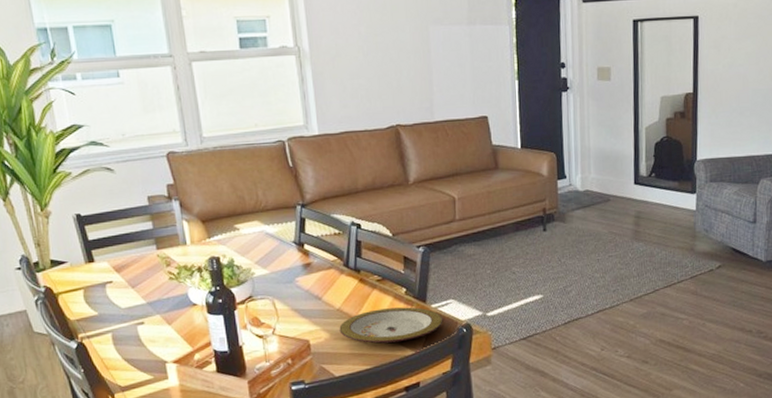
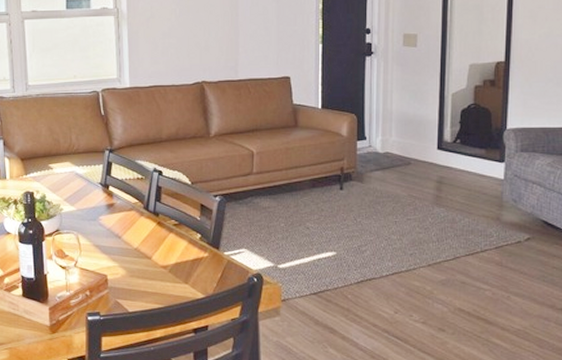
plate: present [339,307,443,344] -> none [135,252,235,285]

